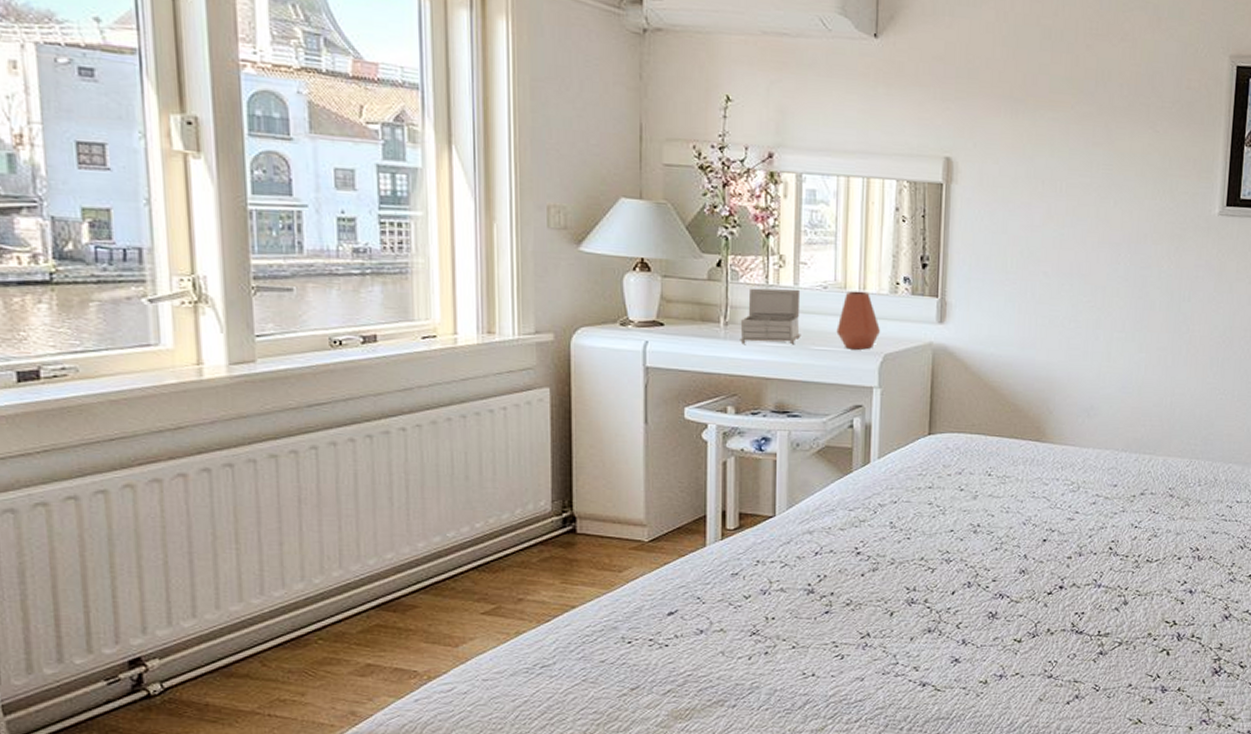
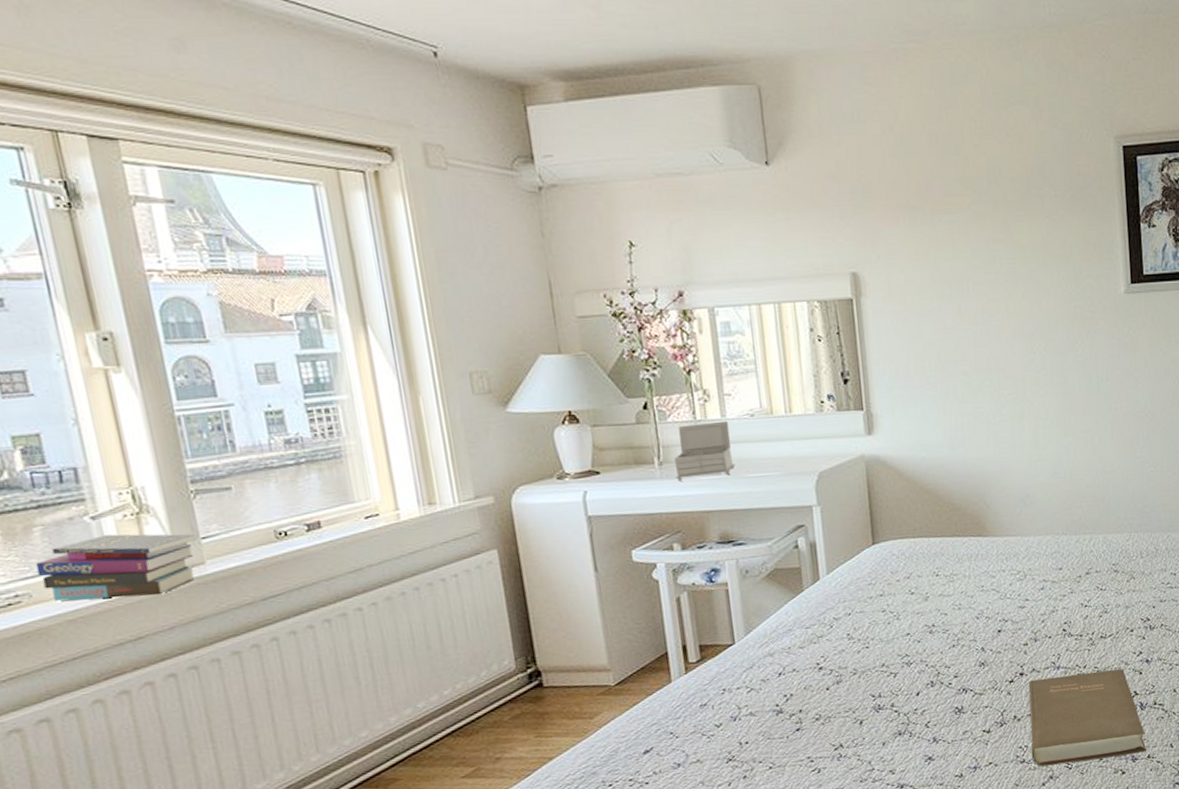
books: none [86,319,253,388] -> present [35,533,199,601]
vase: present [836,291,881,350] -> none [768,414,813,472]
book: none [1059,595,1179,685] -> present [1028,669,1147,767]

